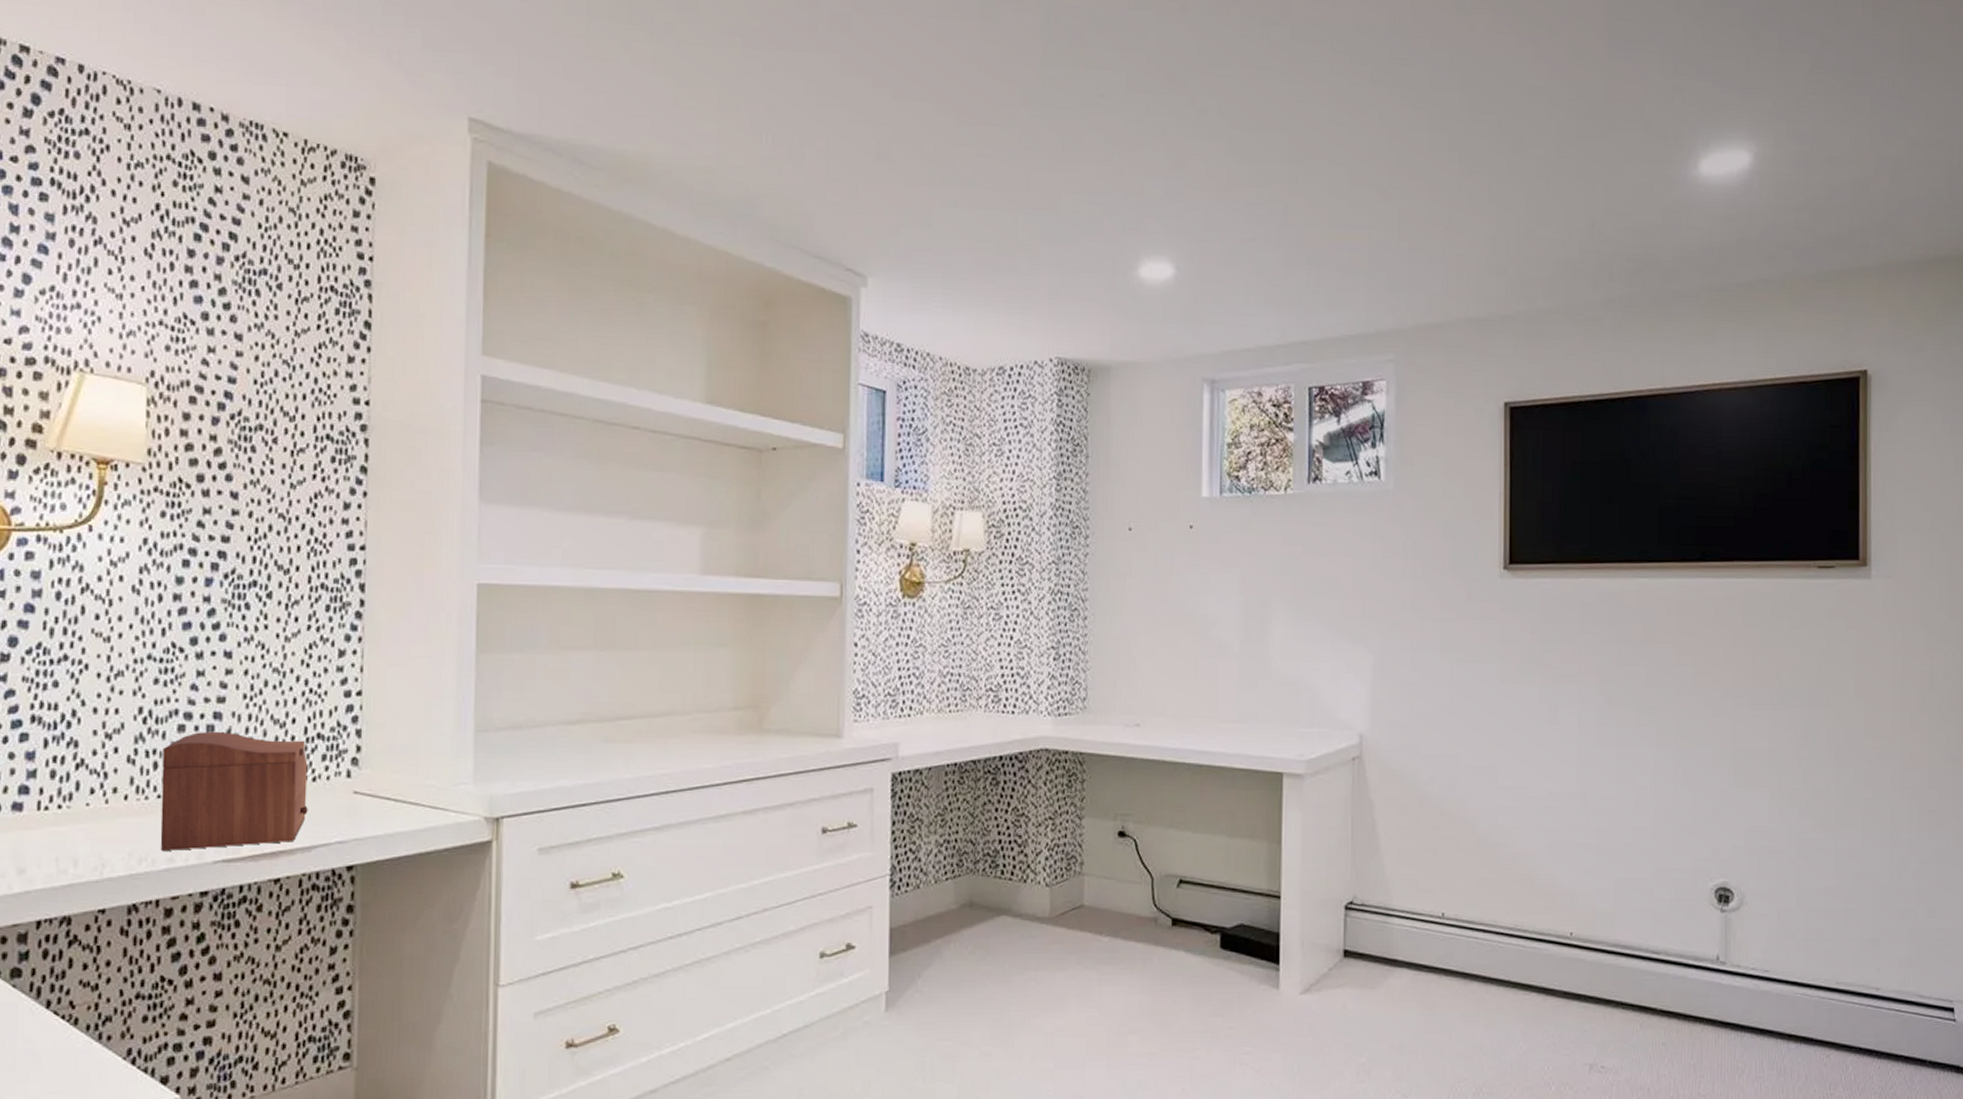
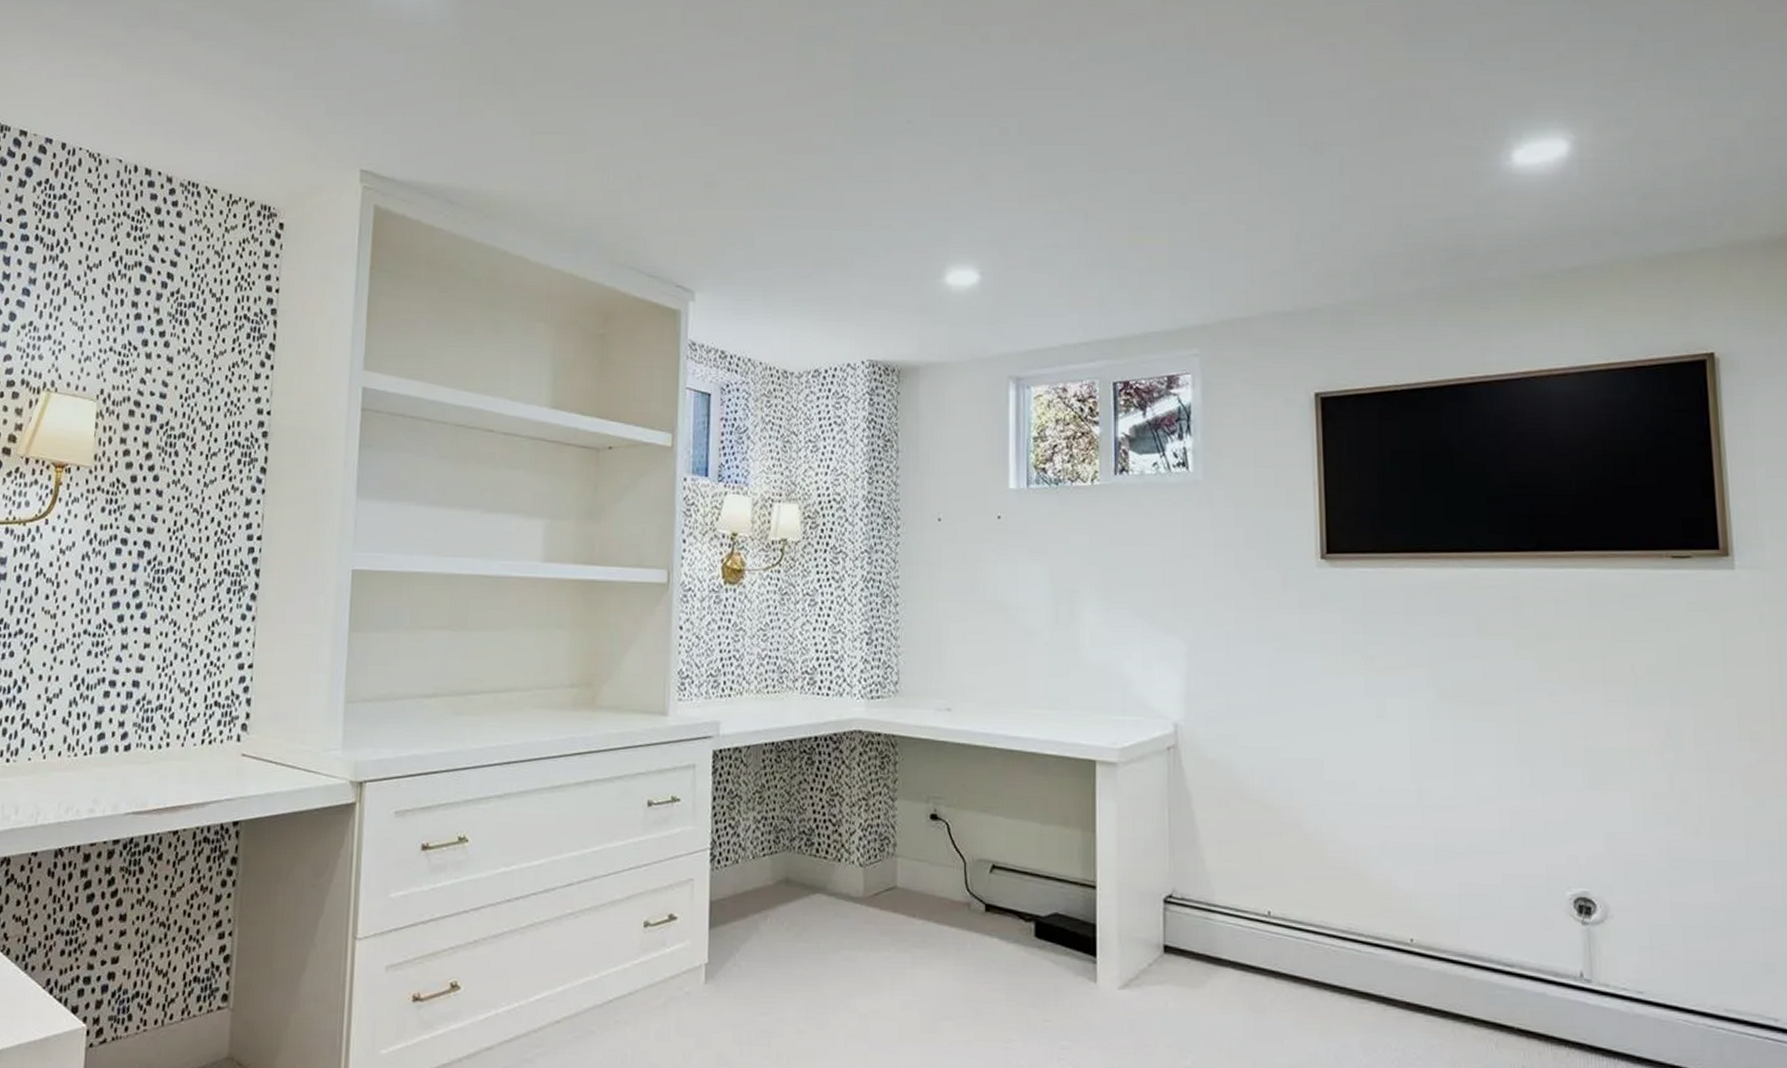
sewing box: present [160,731,308,851] -> none [84,697,206,802]

